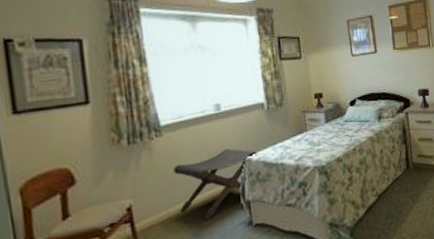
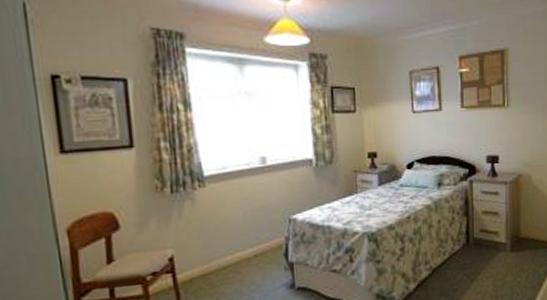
footstool: present [173,148,257,220] -> none [216,205,303,278]

